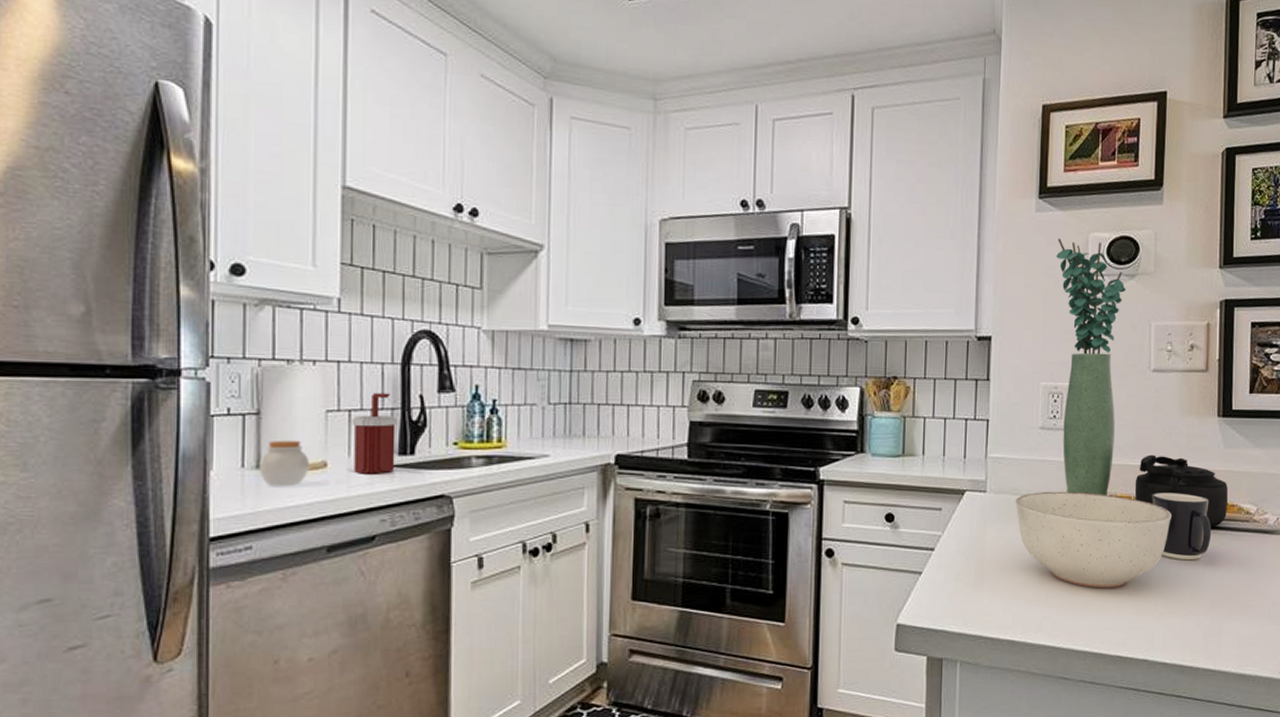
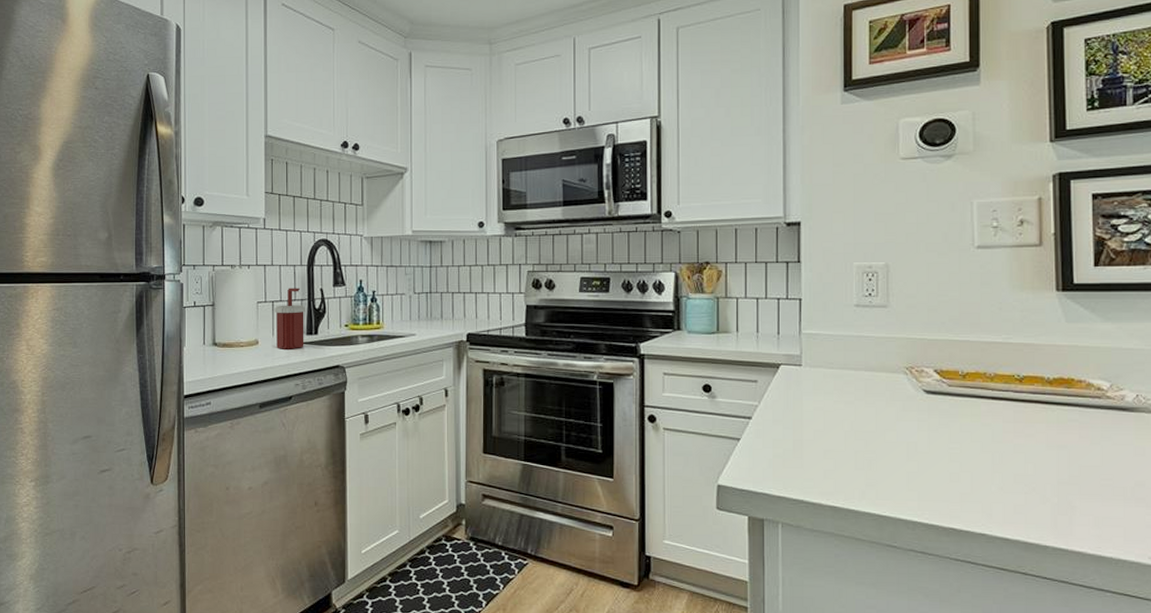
jar: present [258,440,309,487] -> none [214,324,247,359]
bowl: present [1015,491,1172,588] -> none [832,365,1006,461]
vase: present [1056,238,1126,496] -> none [865,126,942,371]
kettle: present [1134,454,1229,528] -> none [962,330,1074,404]
mug: present [1151,493,1212,561] -> none [982,367,1055,436]

